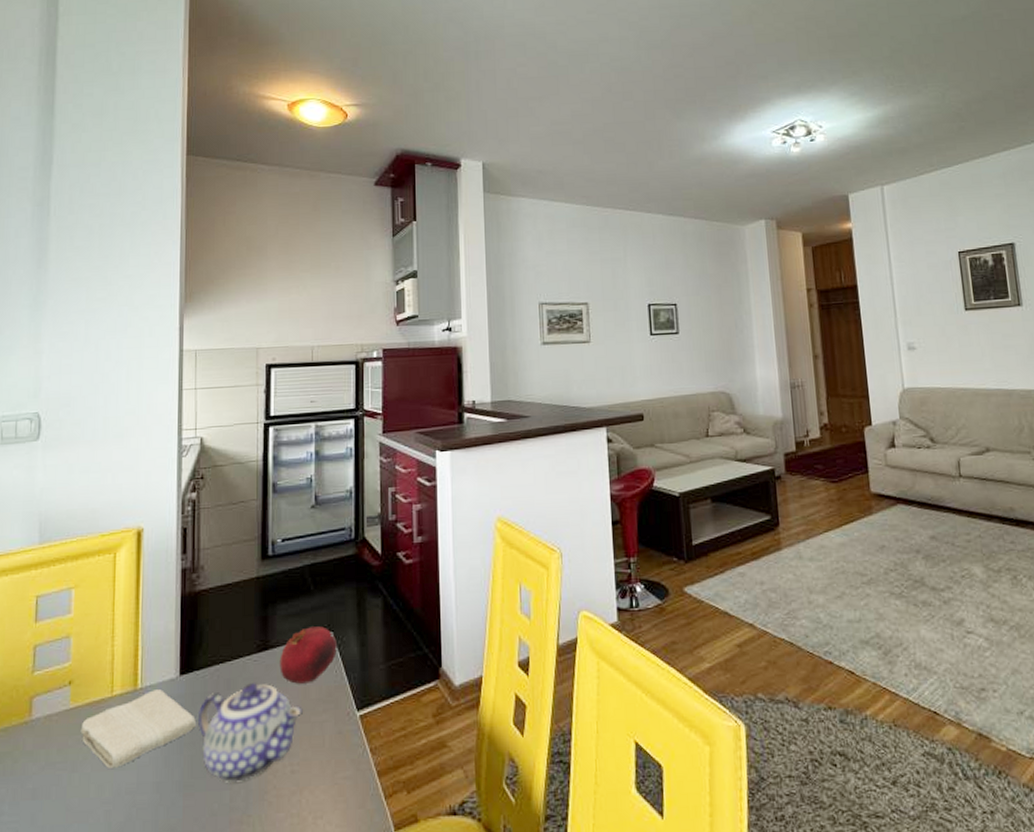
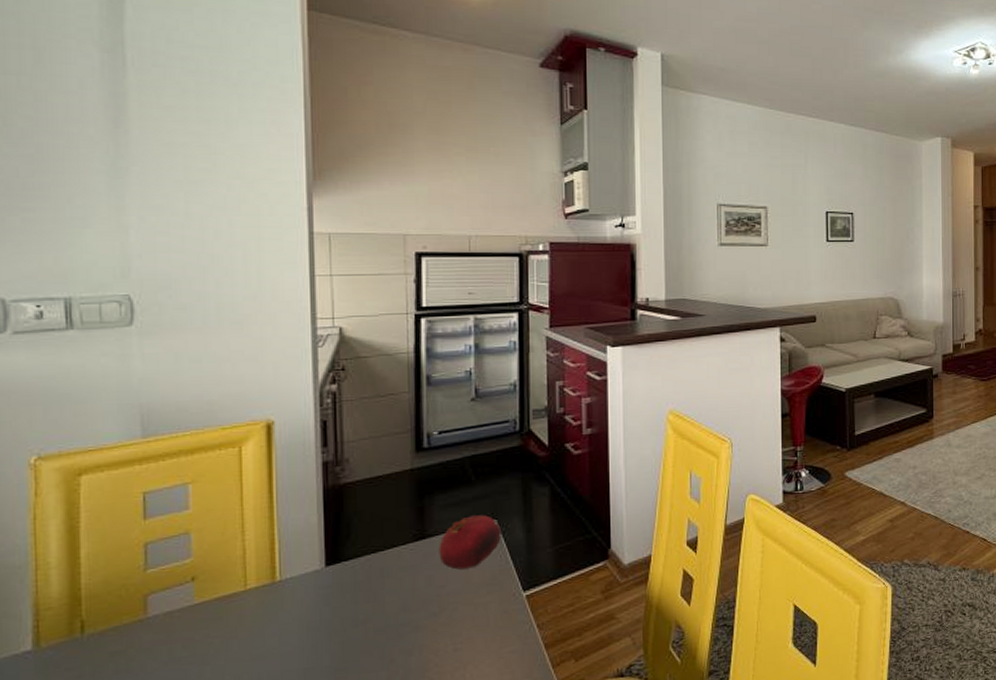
washcloth: present [80,689,197,768] -> none [209,581,348,659]
teapot: present [198,681,302,784] -> none [349,569,465,665]

